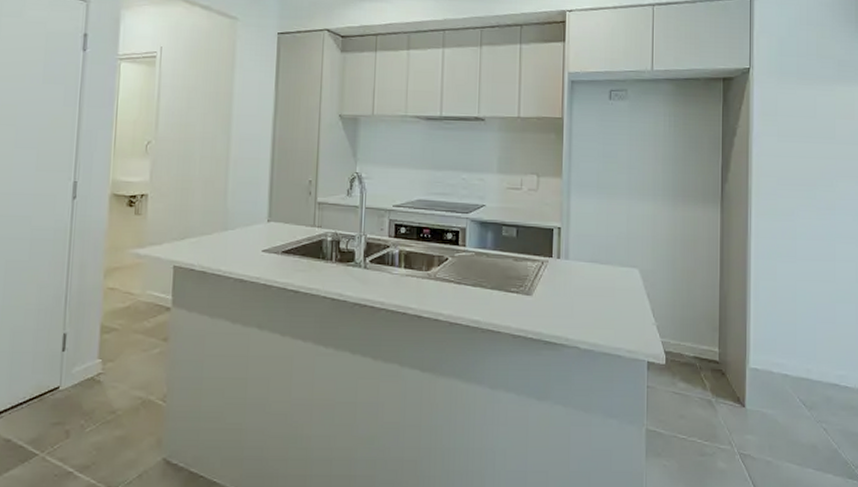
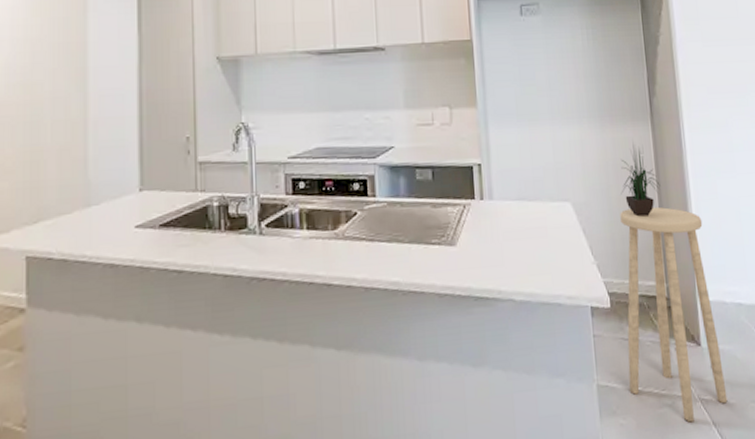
stool: none [676,280,765,472] -> present [620,206,728,423]
potted plant: none [685,221,723,288] -> present [620,142,661,217]

